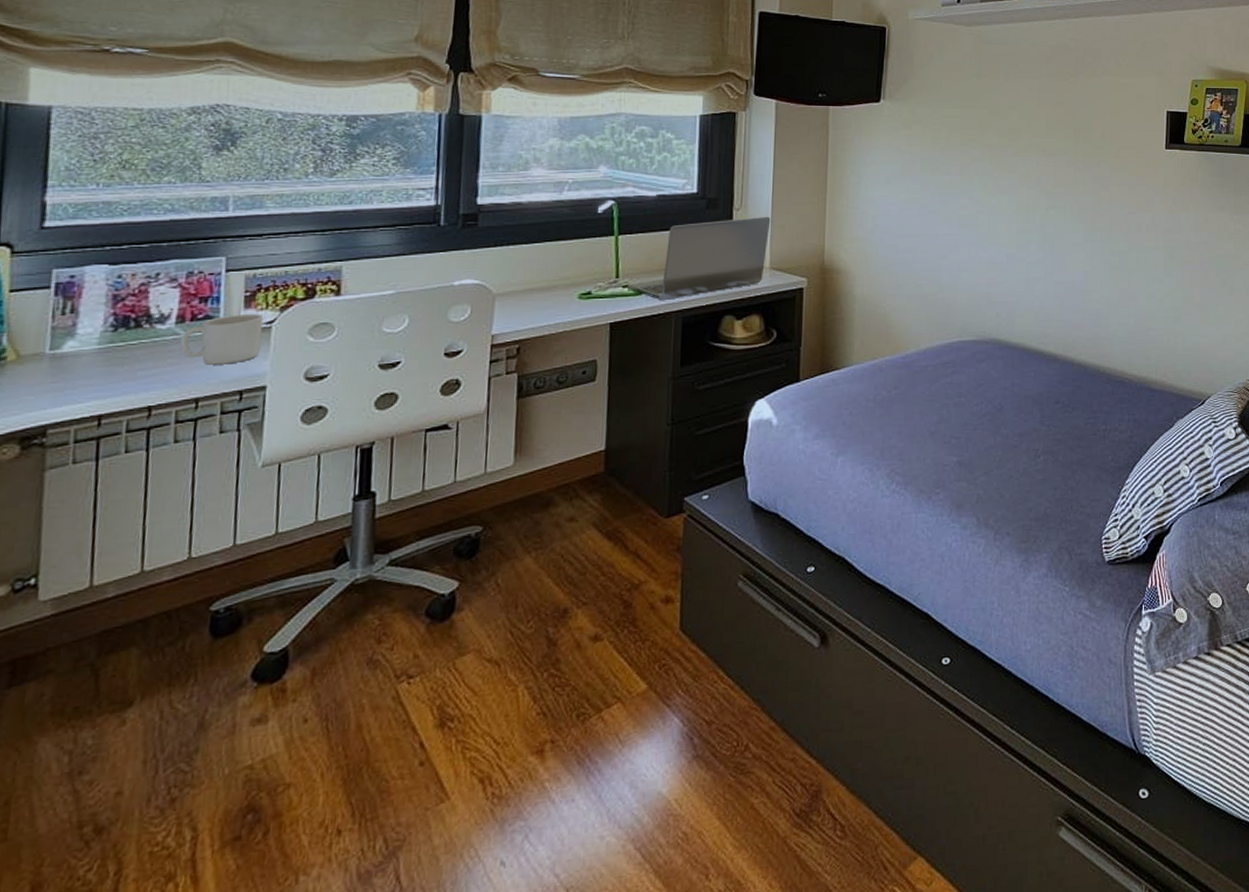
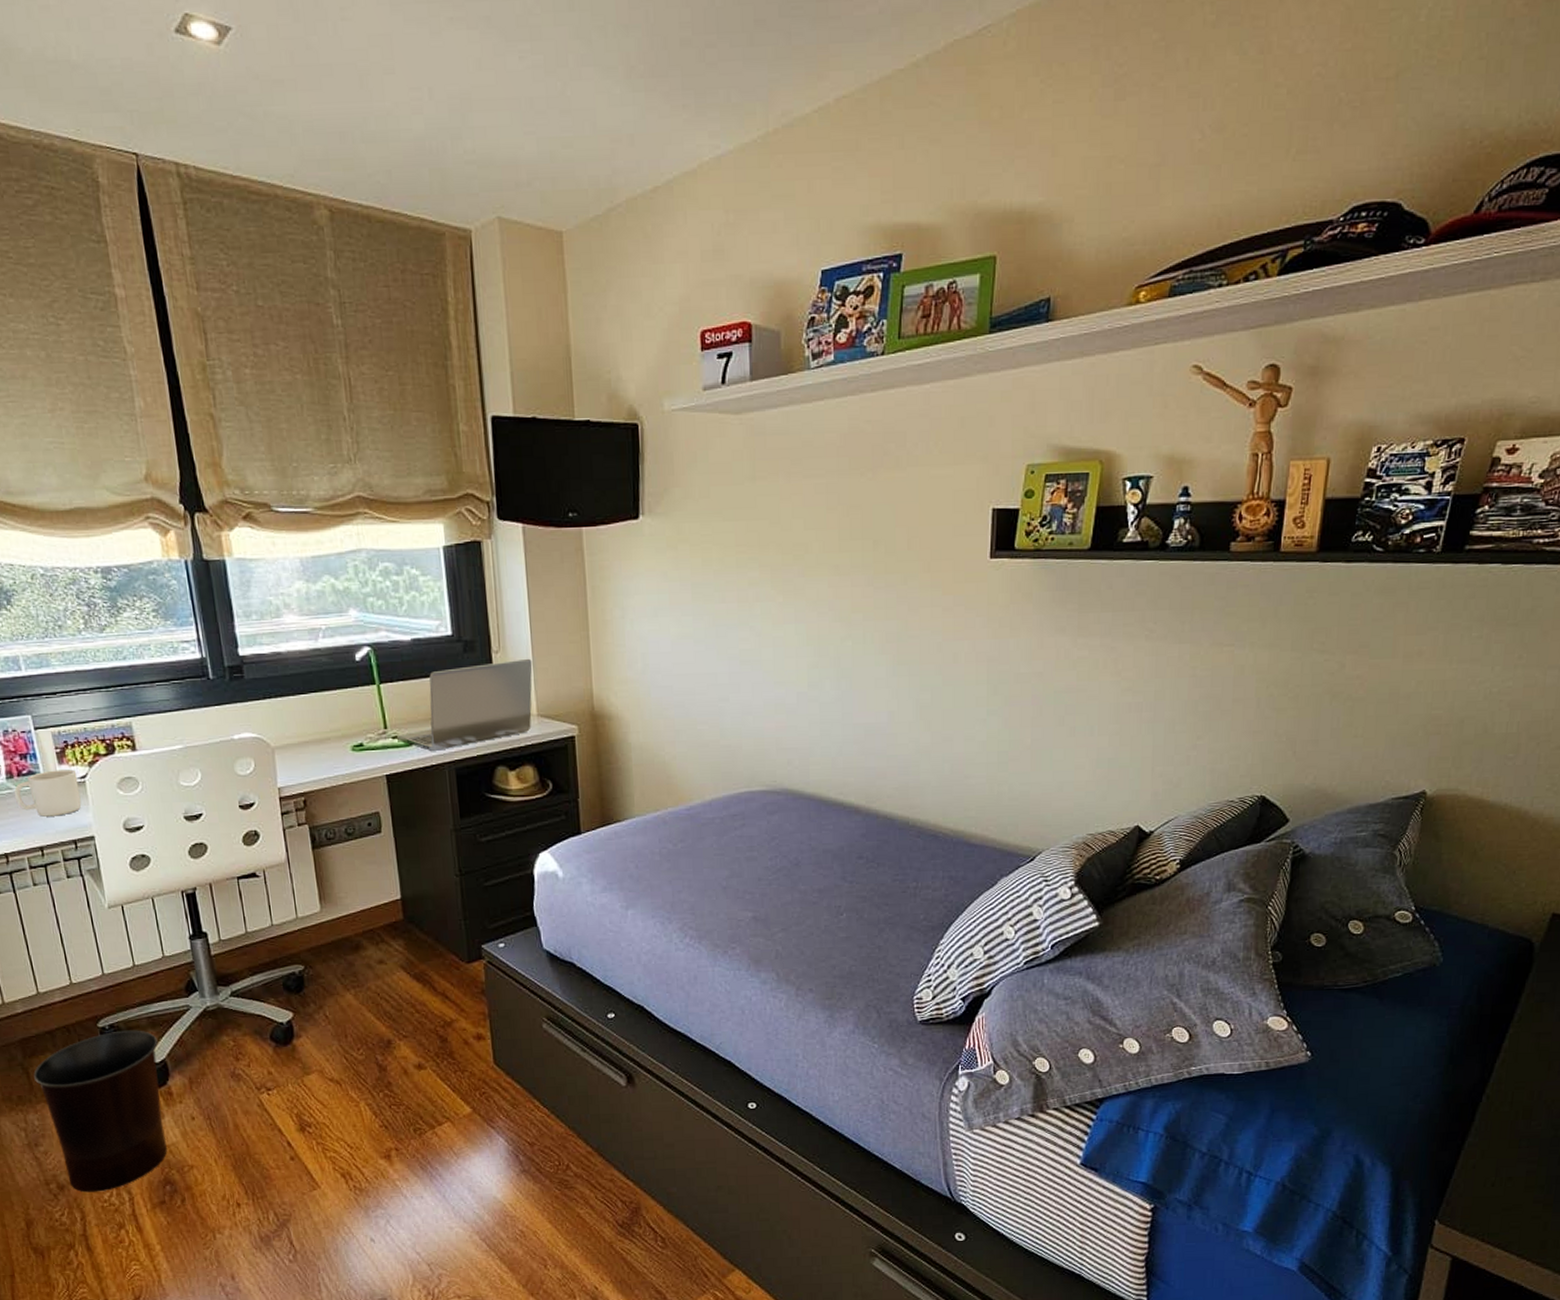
waste bin: none [104,612,284,834] -> present [33,1030,167,1193]

